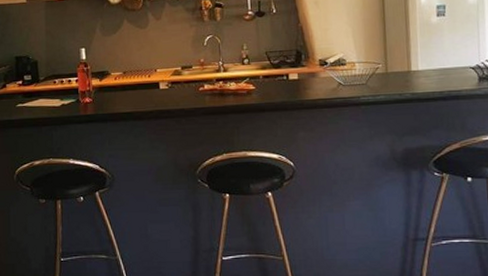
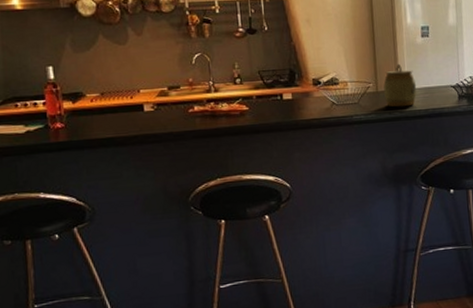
jar: none [394,44,431,89] -> present [383,63,417,107]

